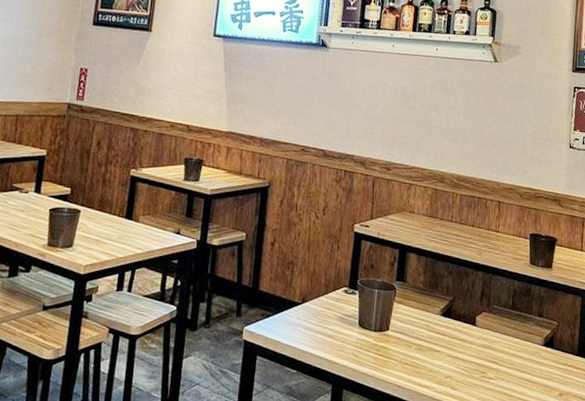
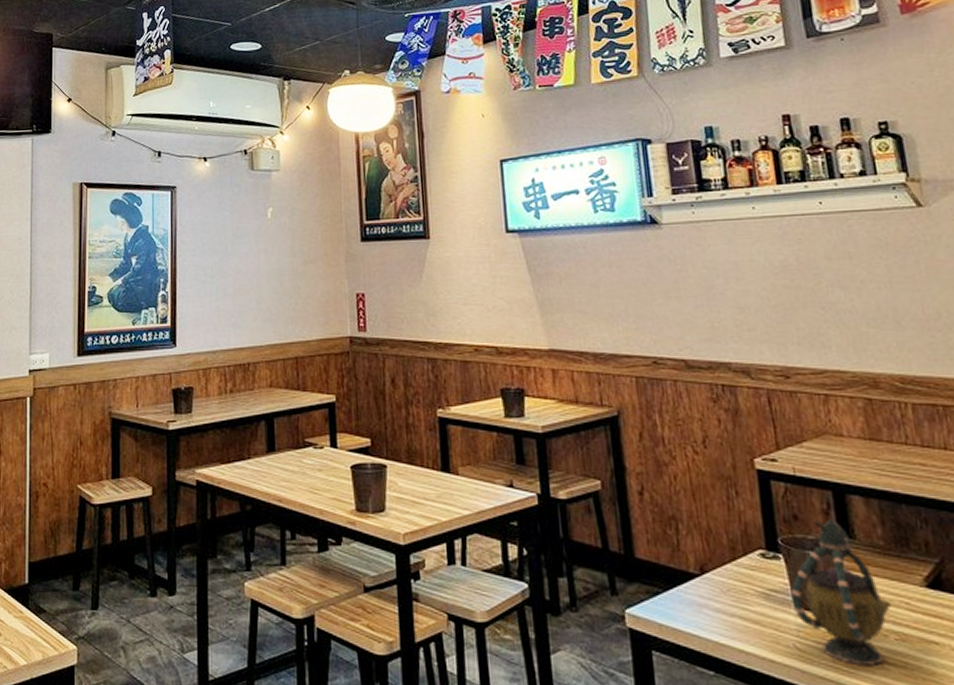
teapot: none [357,269,418,366] -> present [791,519,891,666]

